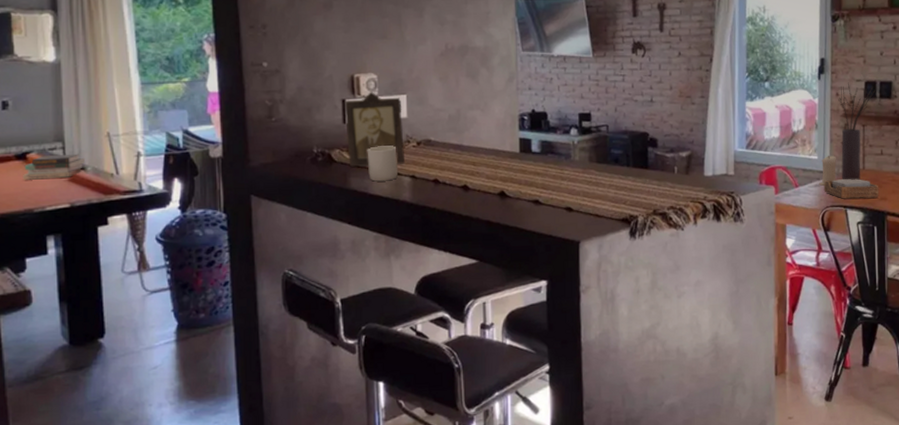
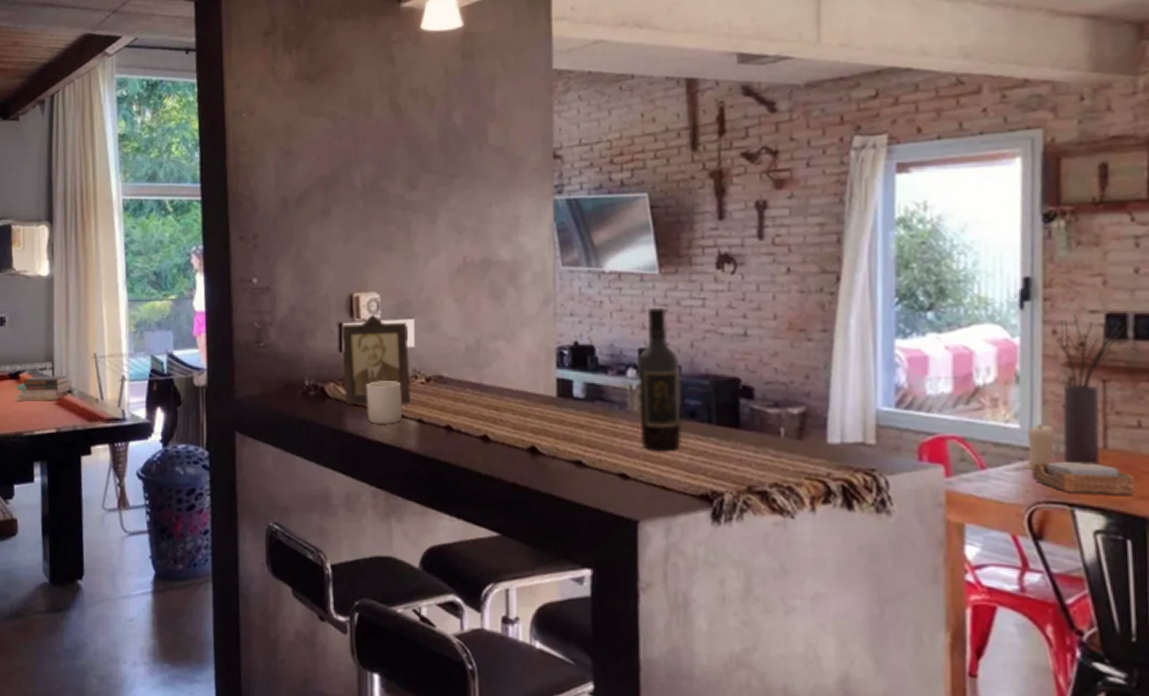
wine bottle: none [577,83,609,189] -> present [637,308,682,451]

